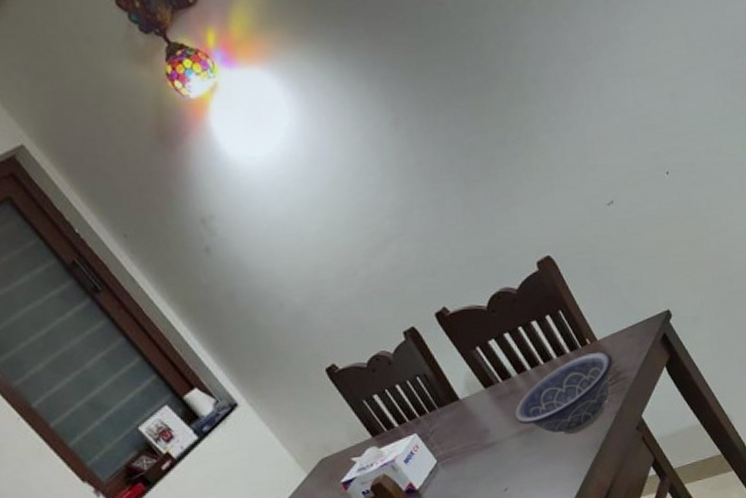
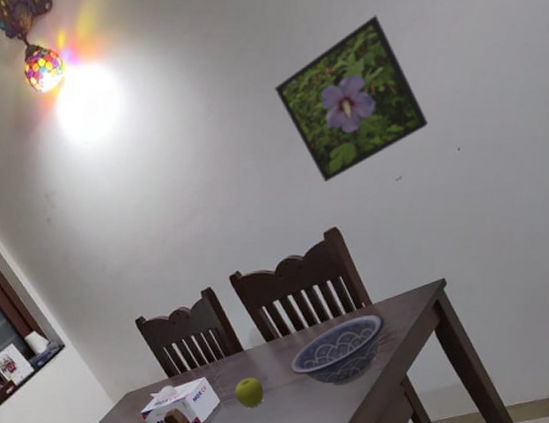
fruit: none [453,430,488,468] -> present [234,377,264,409]
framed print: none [468,31,634,207] -> present [275,15,429,183]

